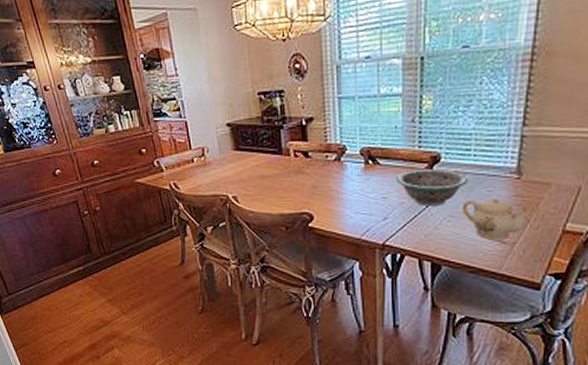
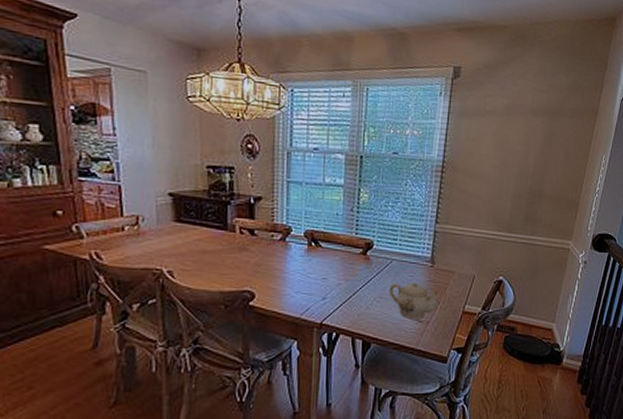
decorative bowl: present [397,169,467,206] -> none [336,254,394,288]

